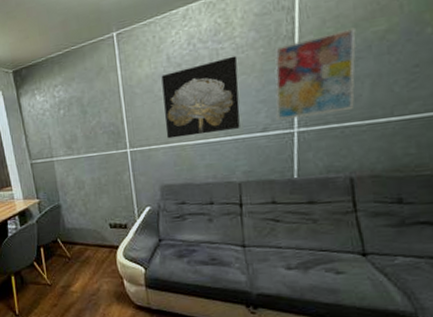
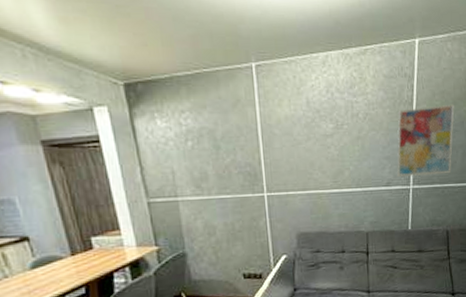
wall art: present [161,55,240,139] -> none [300,111,369,186]

